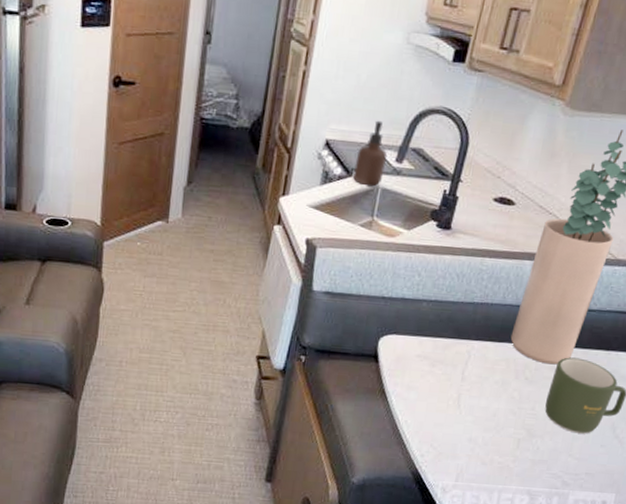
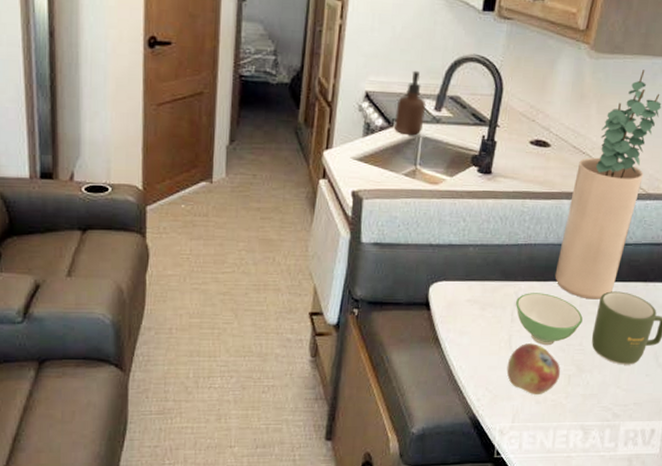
fruit: none [453,402,510,456] -> present [506,342,561,394]
bowl: none [467,352,537,408] -> present [516,293,583,346]

